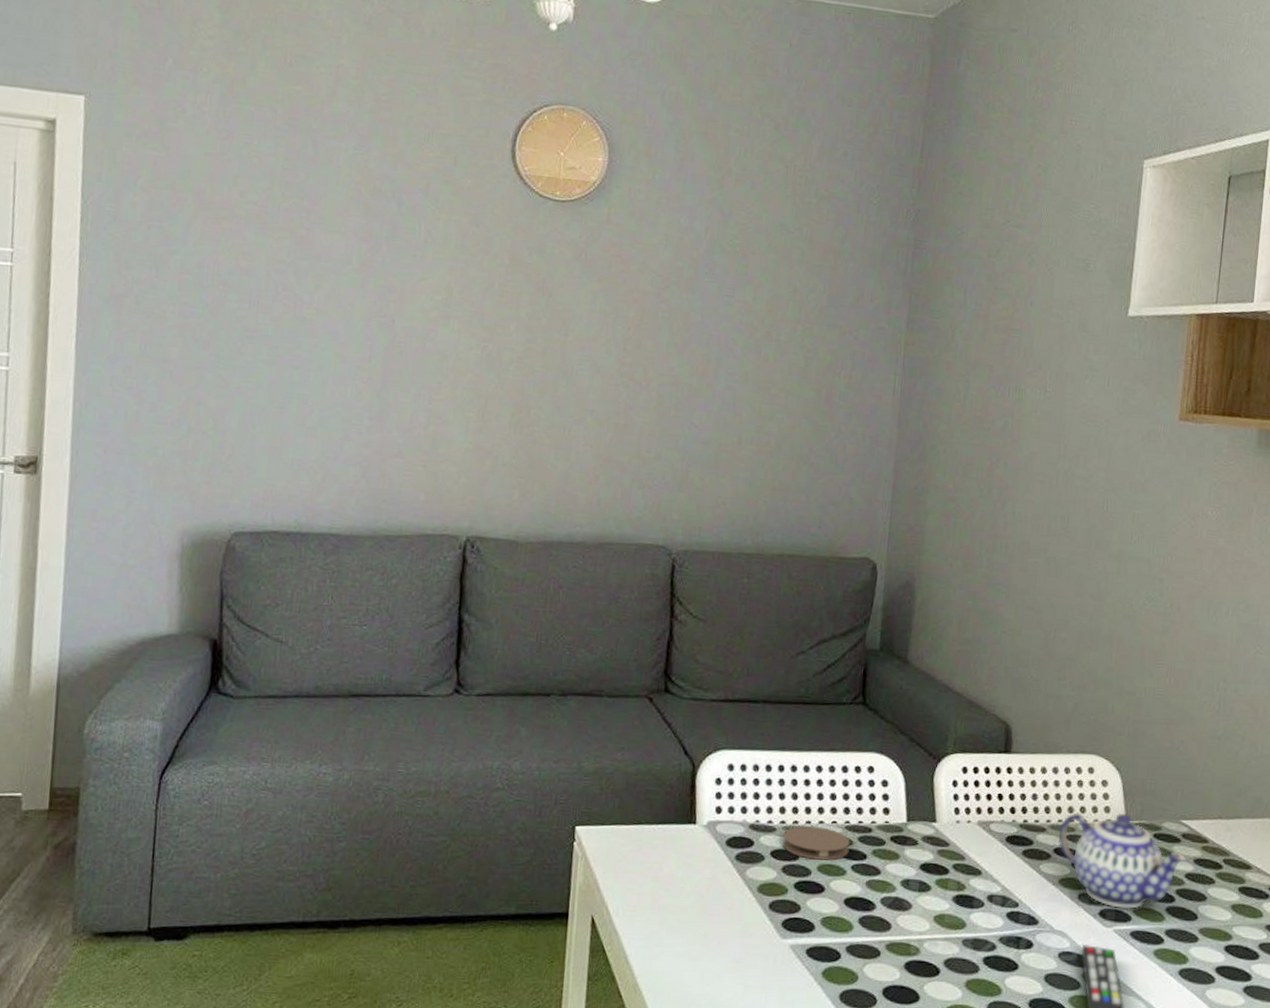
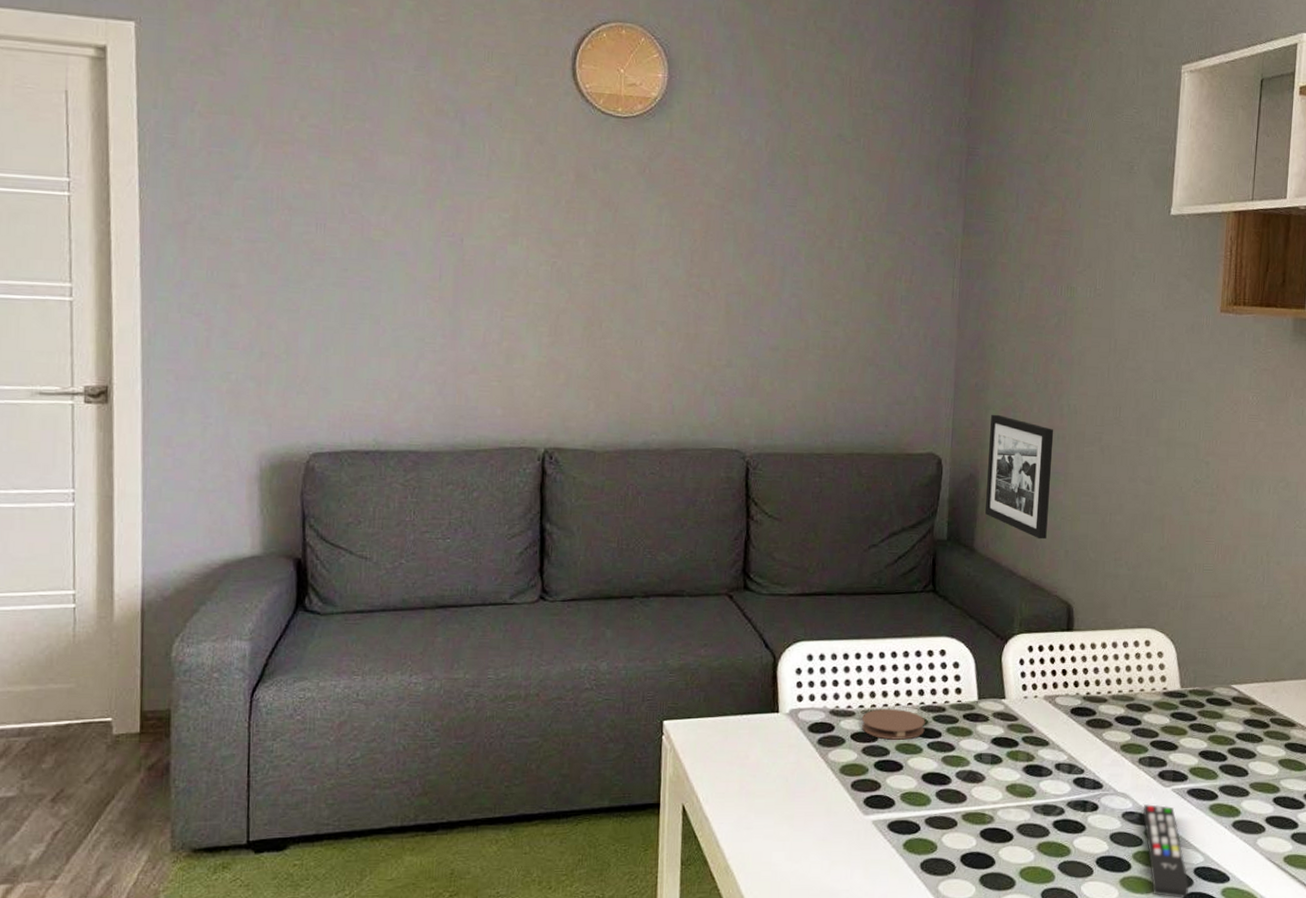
picture frame: none [921,519,997,654] -> present [985,414,1054,540]
teapot: present [1058,812,1188,909] -> none [1119,681,1238,769]

